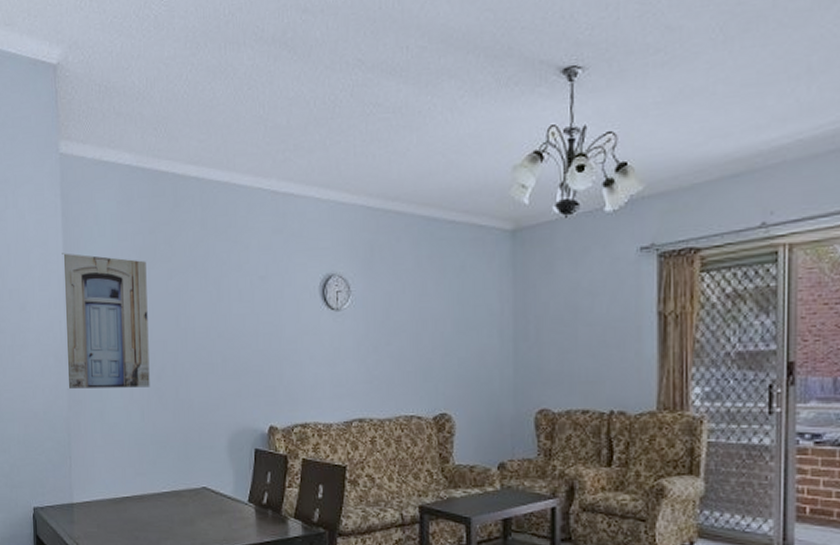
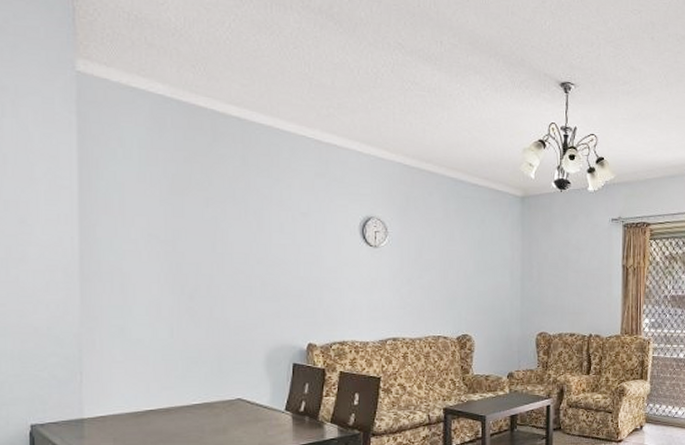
wall art: present [62,253,150,388] -> none [76,170,181,306]

